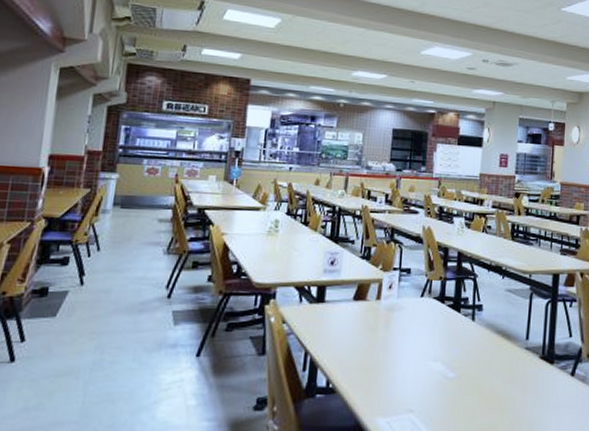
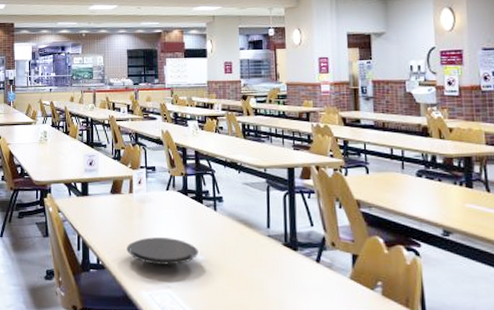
plate: none [365,352,450,385] -> present [126,237,199,265]

